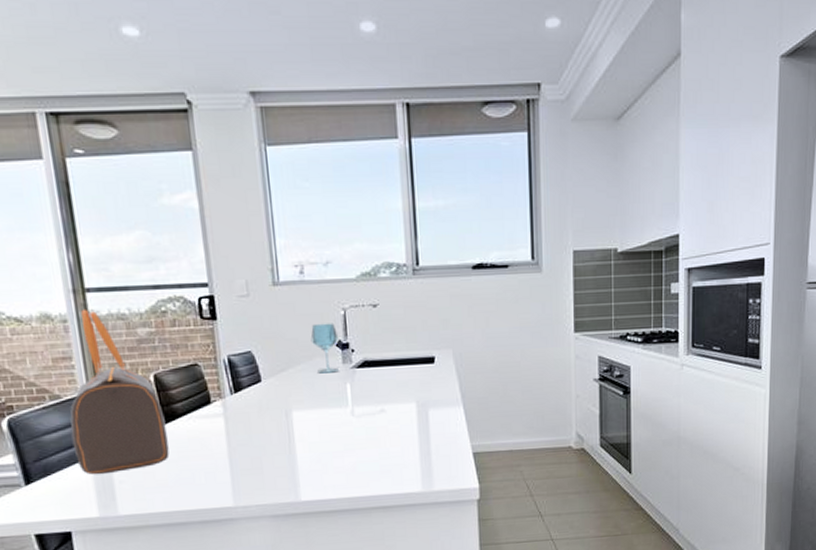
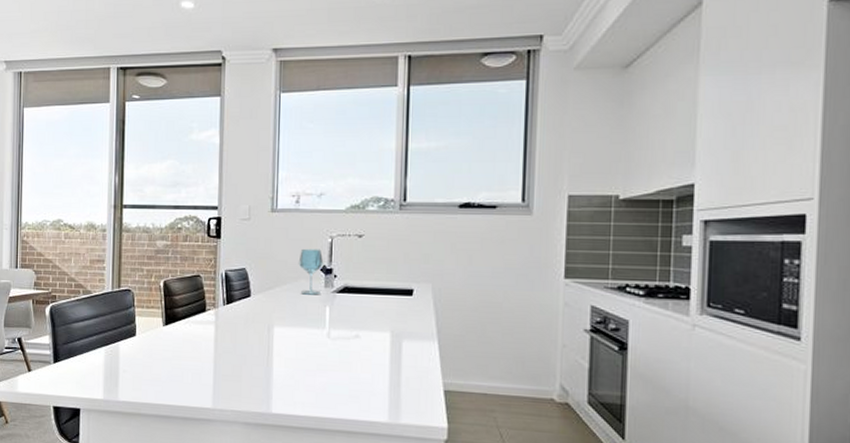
handbag: present [70,308,170,475] -> none [93,221,167,363]

